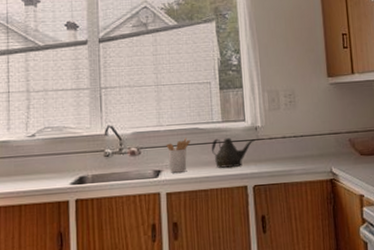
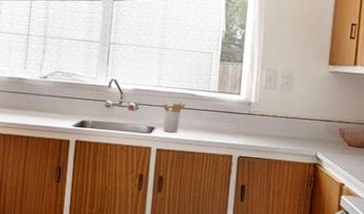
teapot: present [211,137,255,168] -> none [203,107,247,136]

